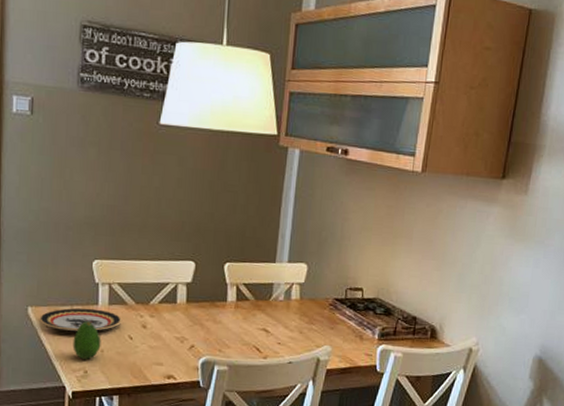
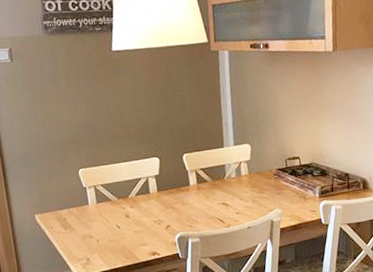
plate: present [38,308,123,331] -> none [44,208,110,229]
fruit: present [72,321,101,359] -> none [74,219,96,250]

